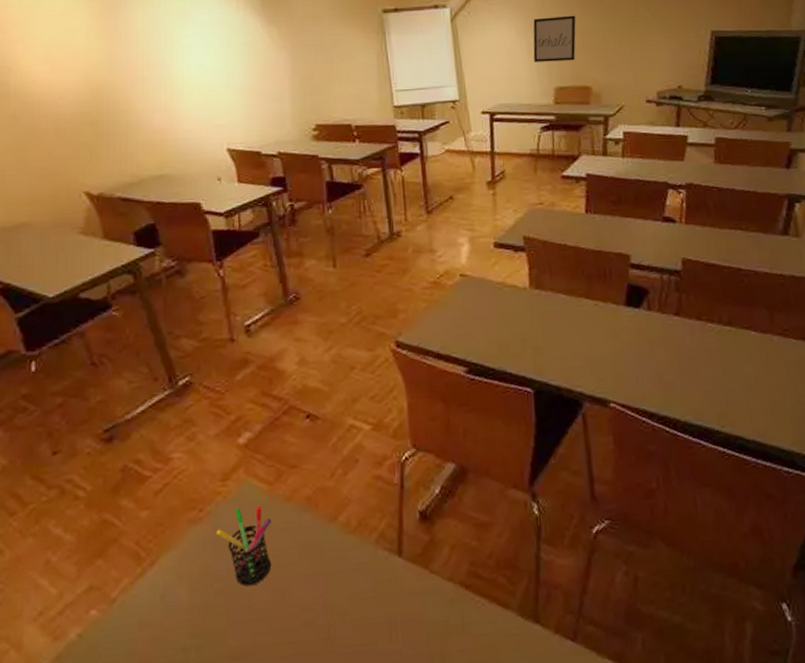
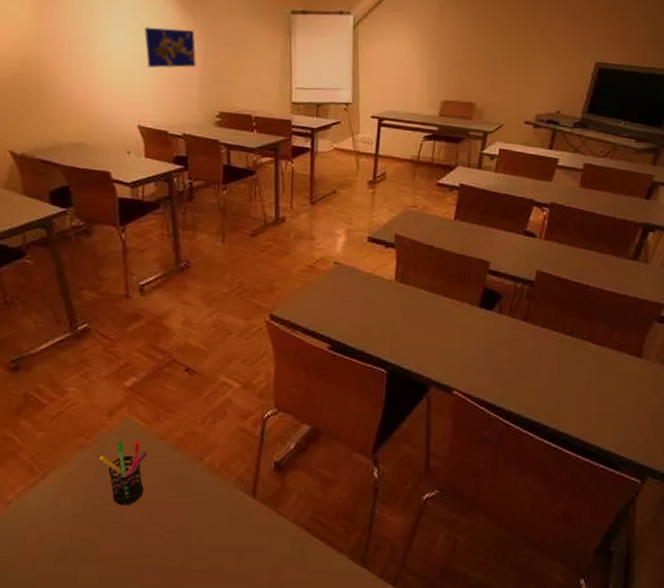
world map: none [225,40,285,86] -> present [145,27,196,69]
wall art: present [533,15,576,62] -> none [426,33,470,77]

